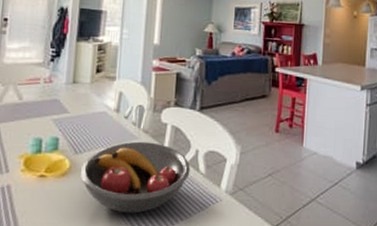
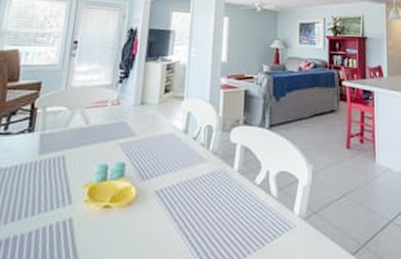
fruit bowl: present [80,141,191,214] -> none [146,164,262,246]

